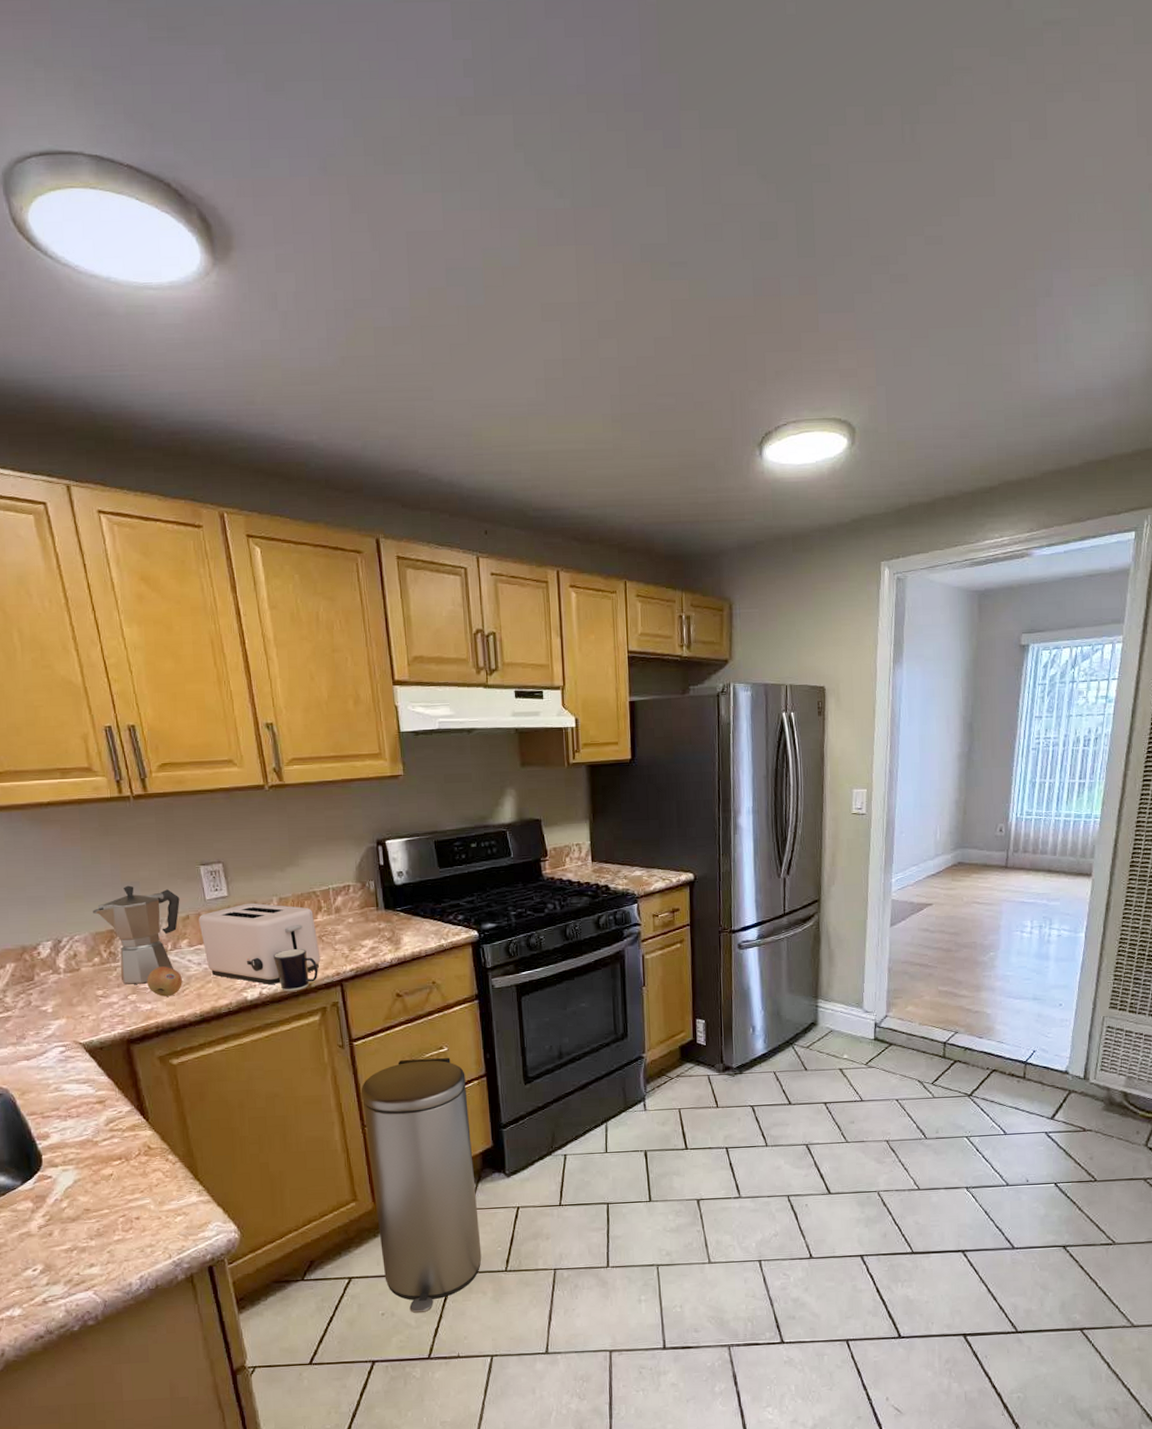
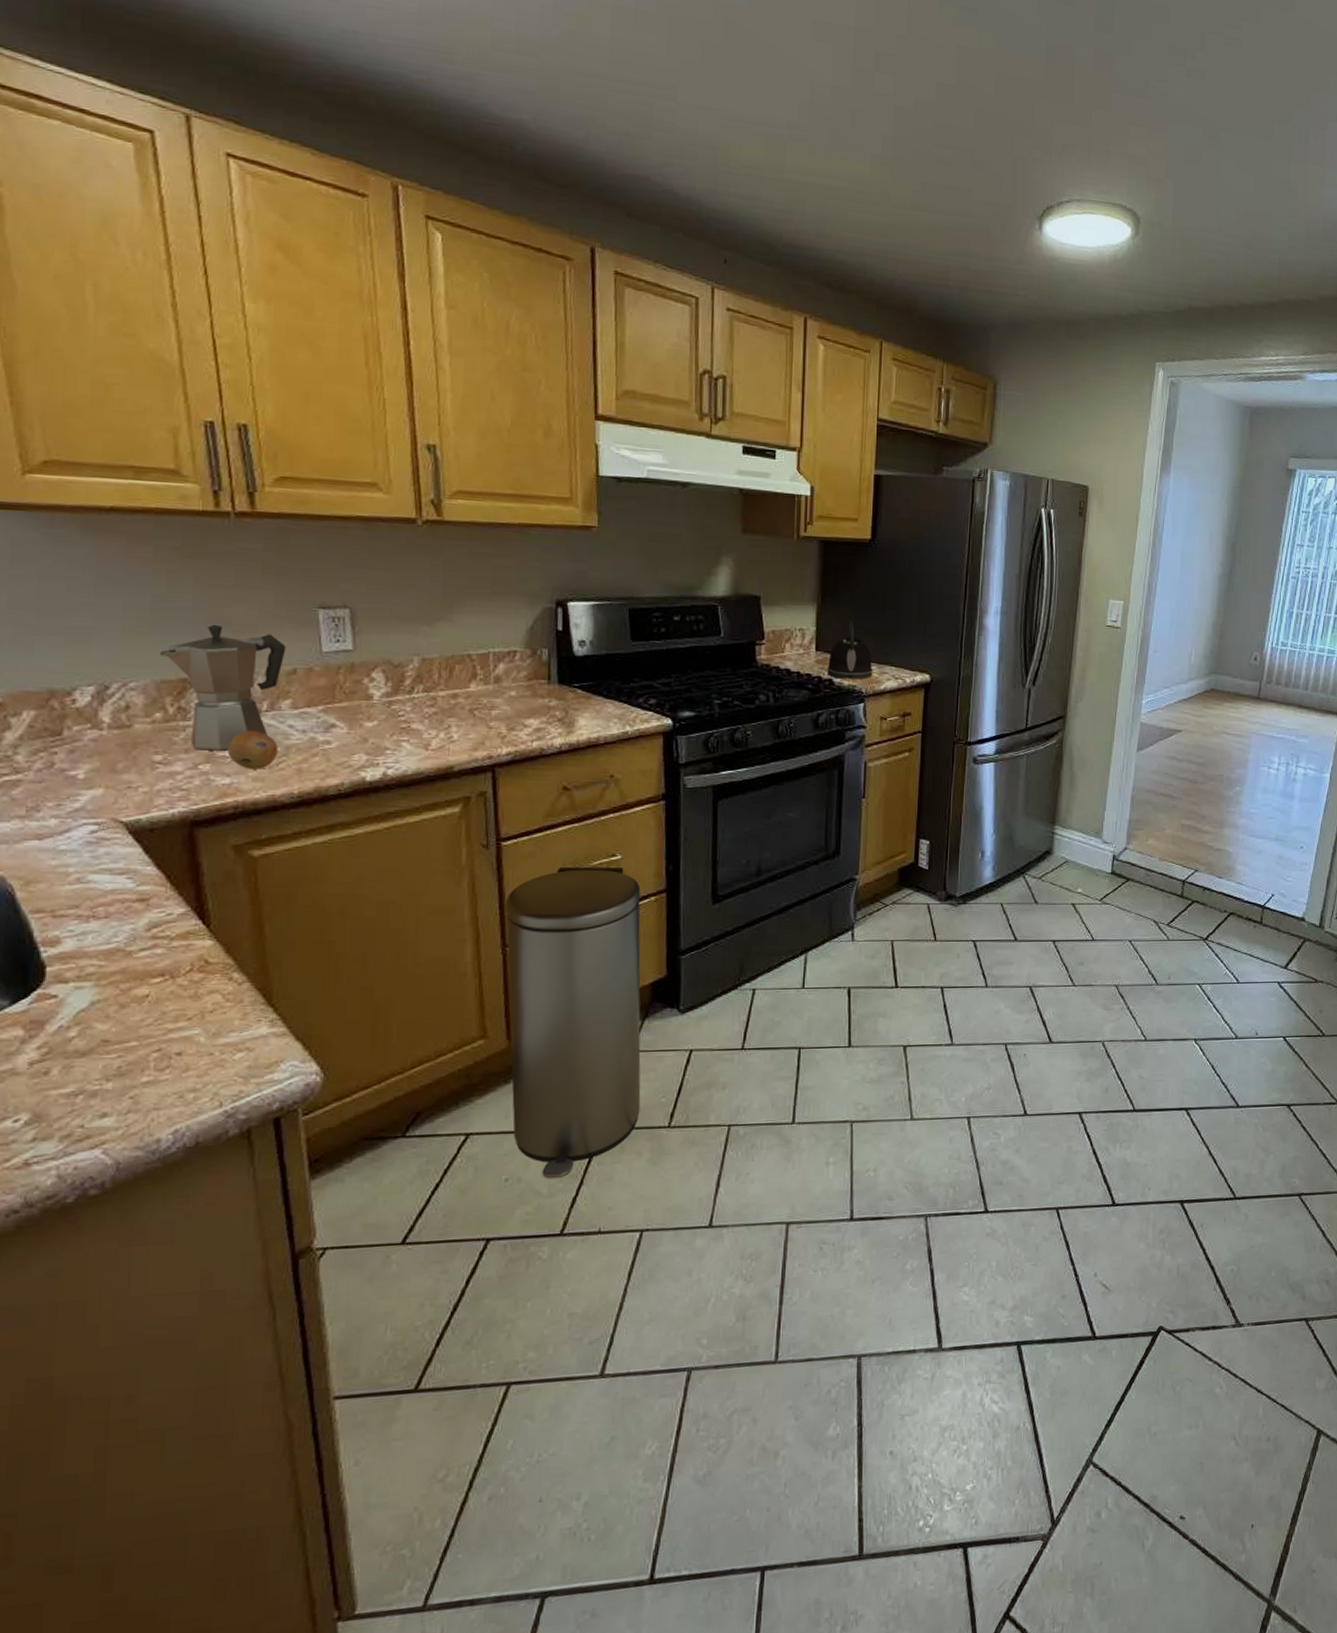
toaster: present [199,903,321,984] -> none [309,661,470,764]
mug: present [272,948,318,992] -> none [405,721,464,774]
kettle: none [603,832,643,884] -> present [827,620,873,680]

